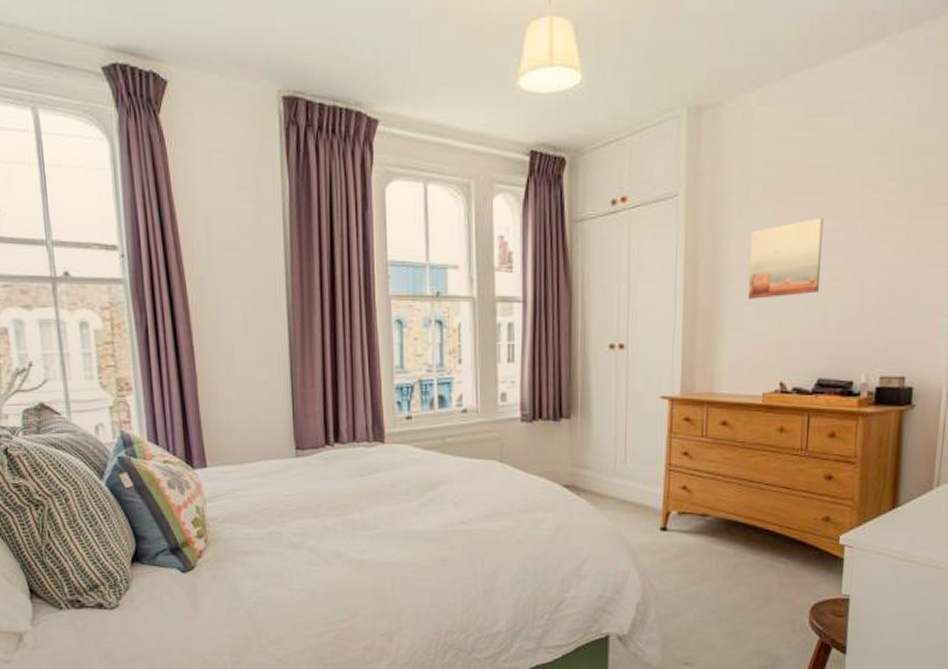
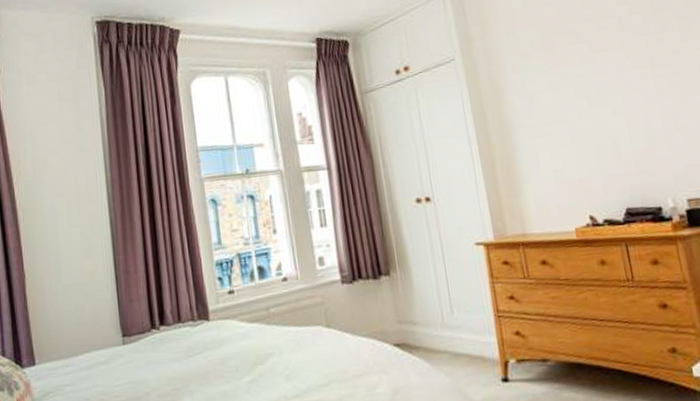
wall art: present [748,217,823,299] -> none [529,62,605,142]

